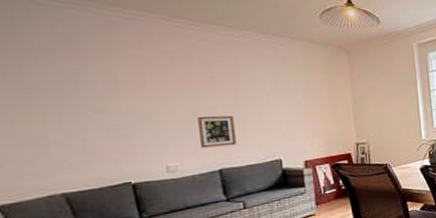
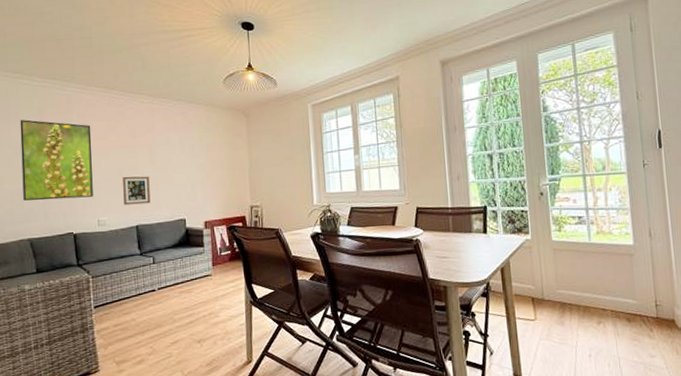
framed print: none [35,49,158,148] -> present [20,120,93,201]

